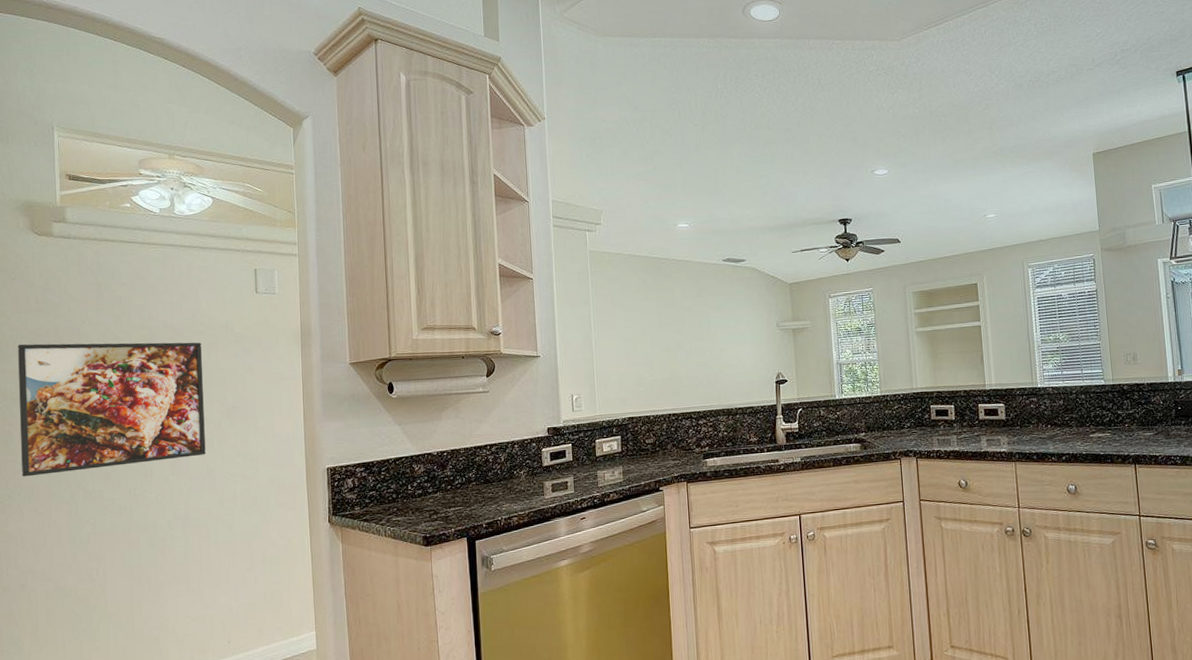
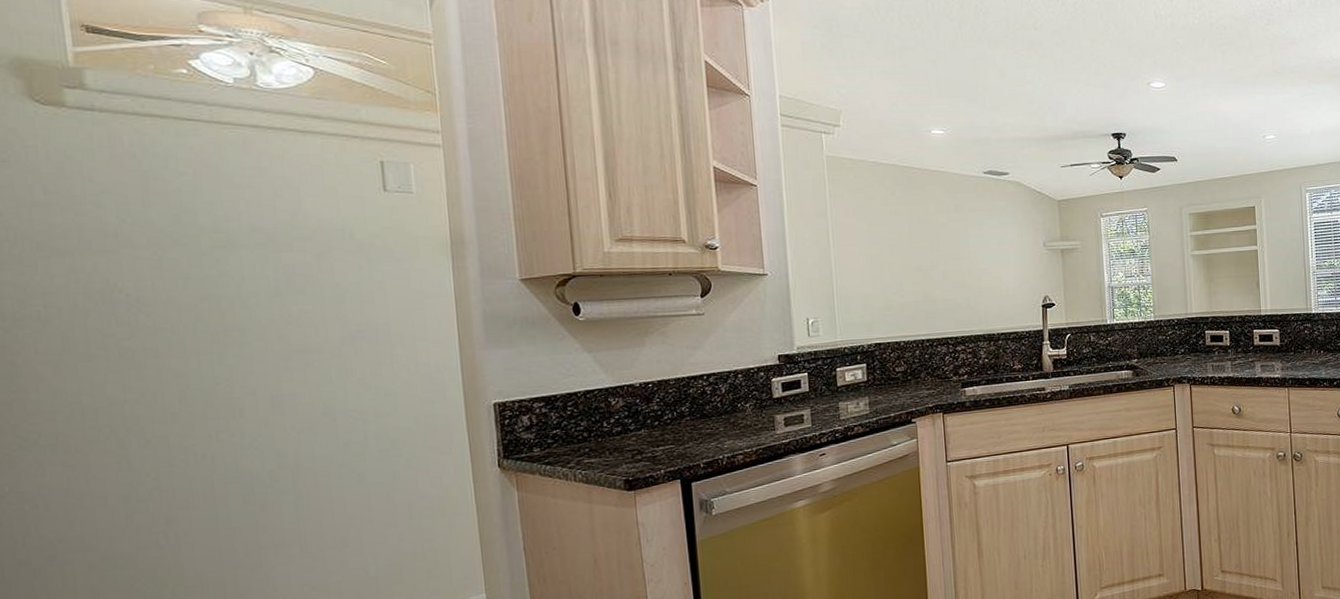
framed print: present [17,342,206,477] -> none [17,247,321,421]

